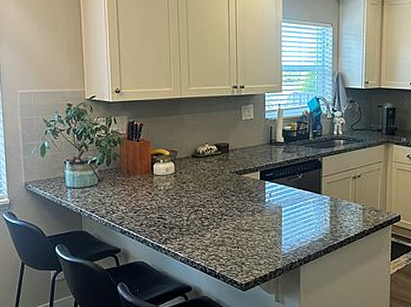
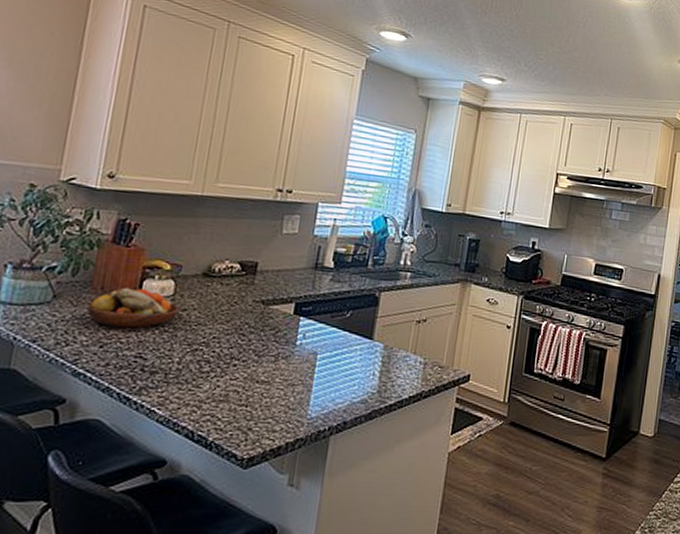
fruit bowl: none [121,170,181,199] -> present [86,287,180,328]

